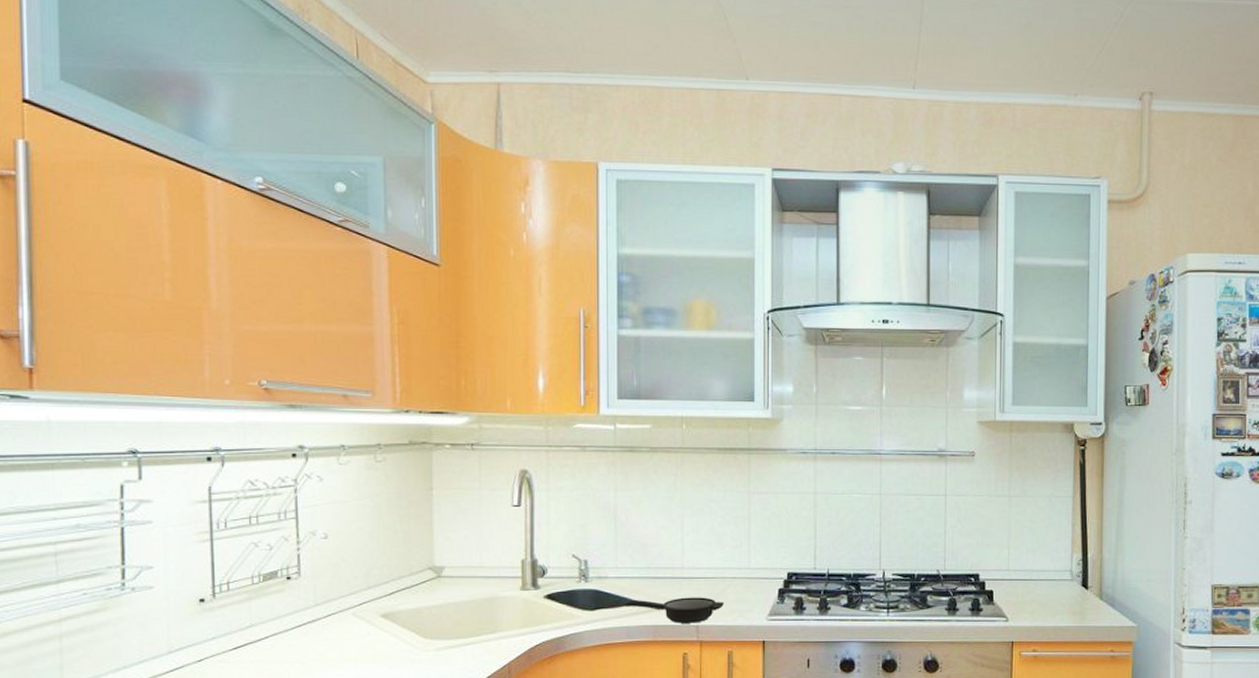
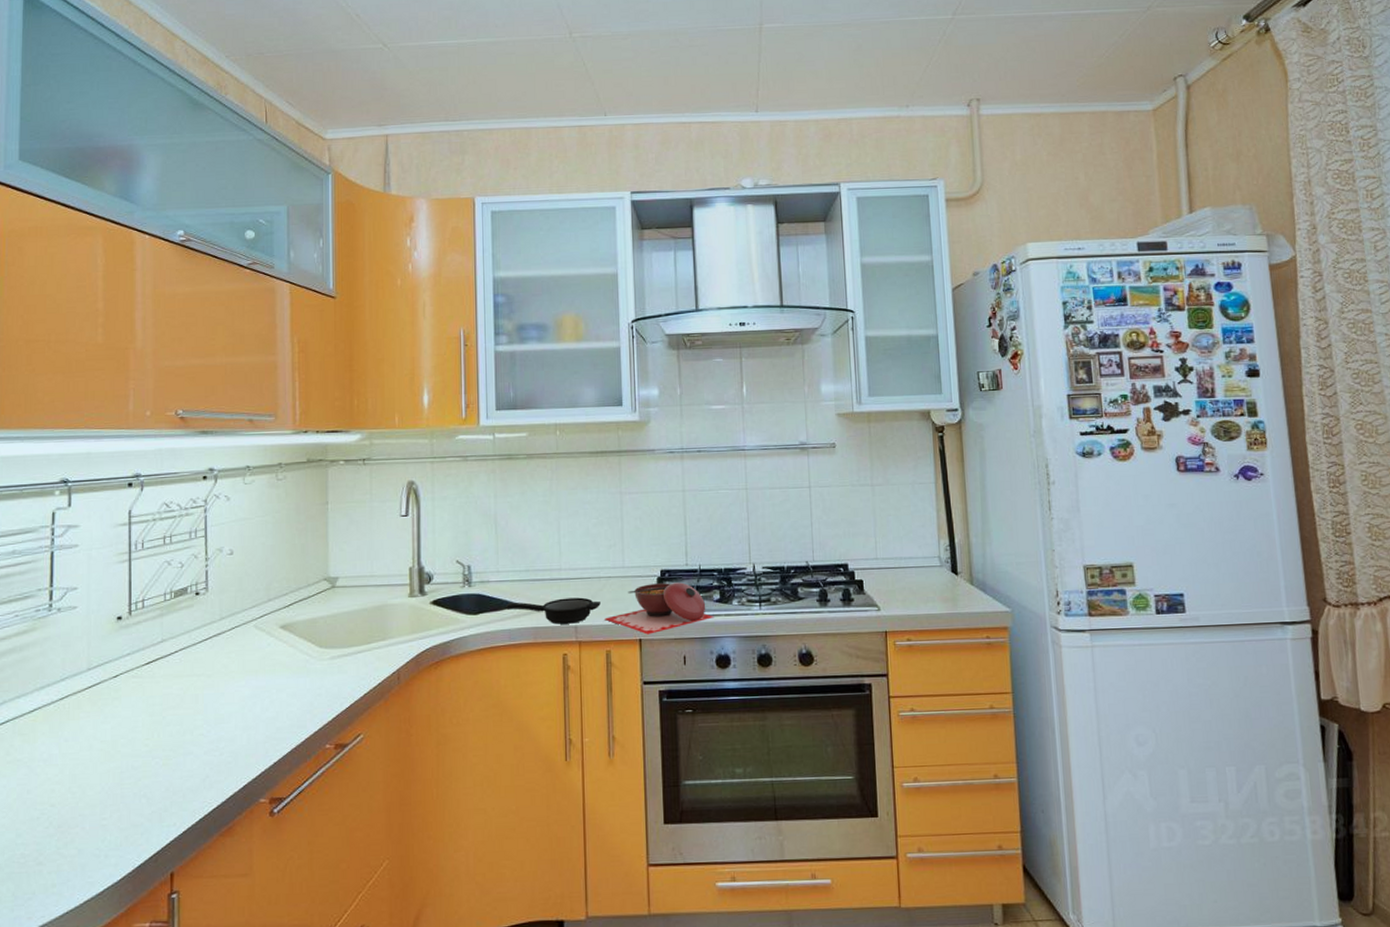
cooking pot: none [728,586,841,637] -> present [605,582,714,635]

